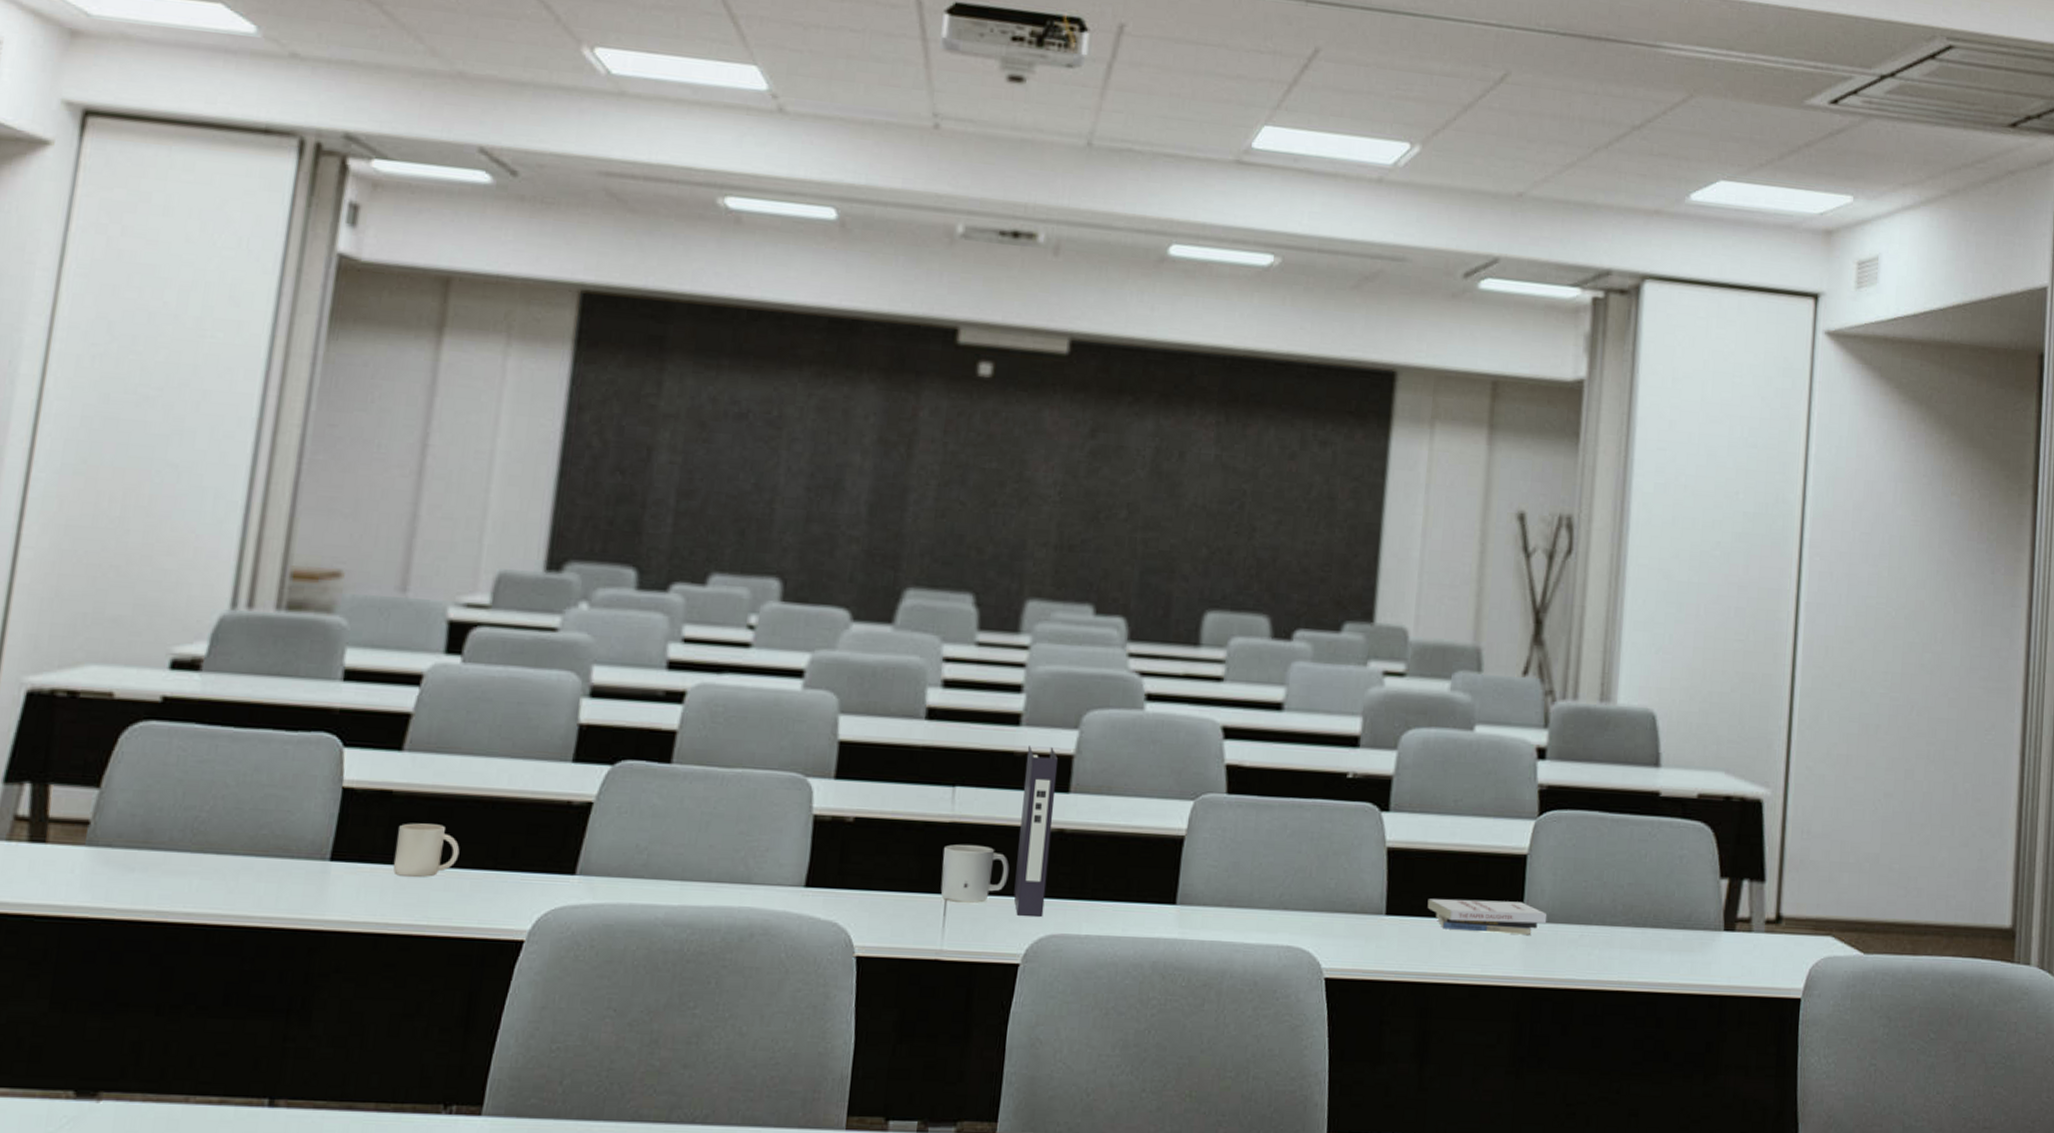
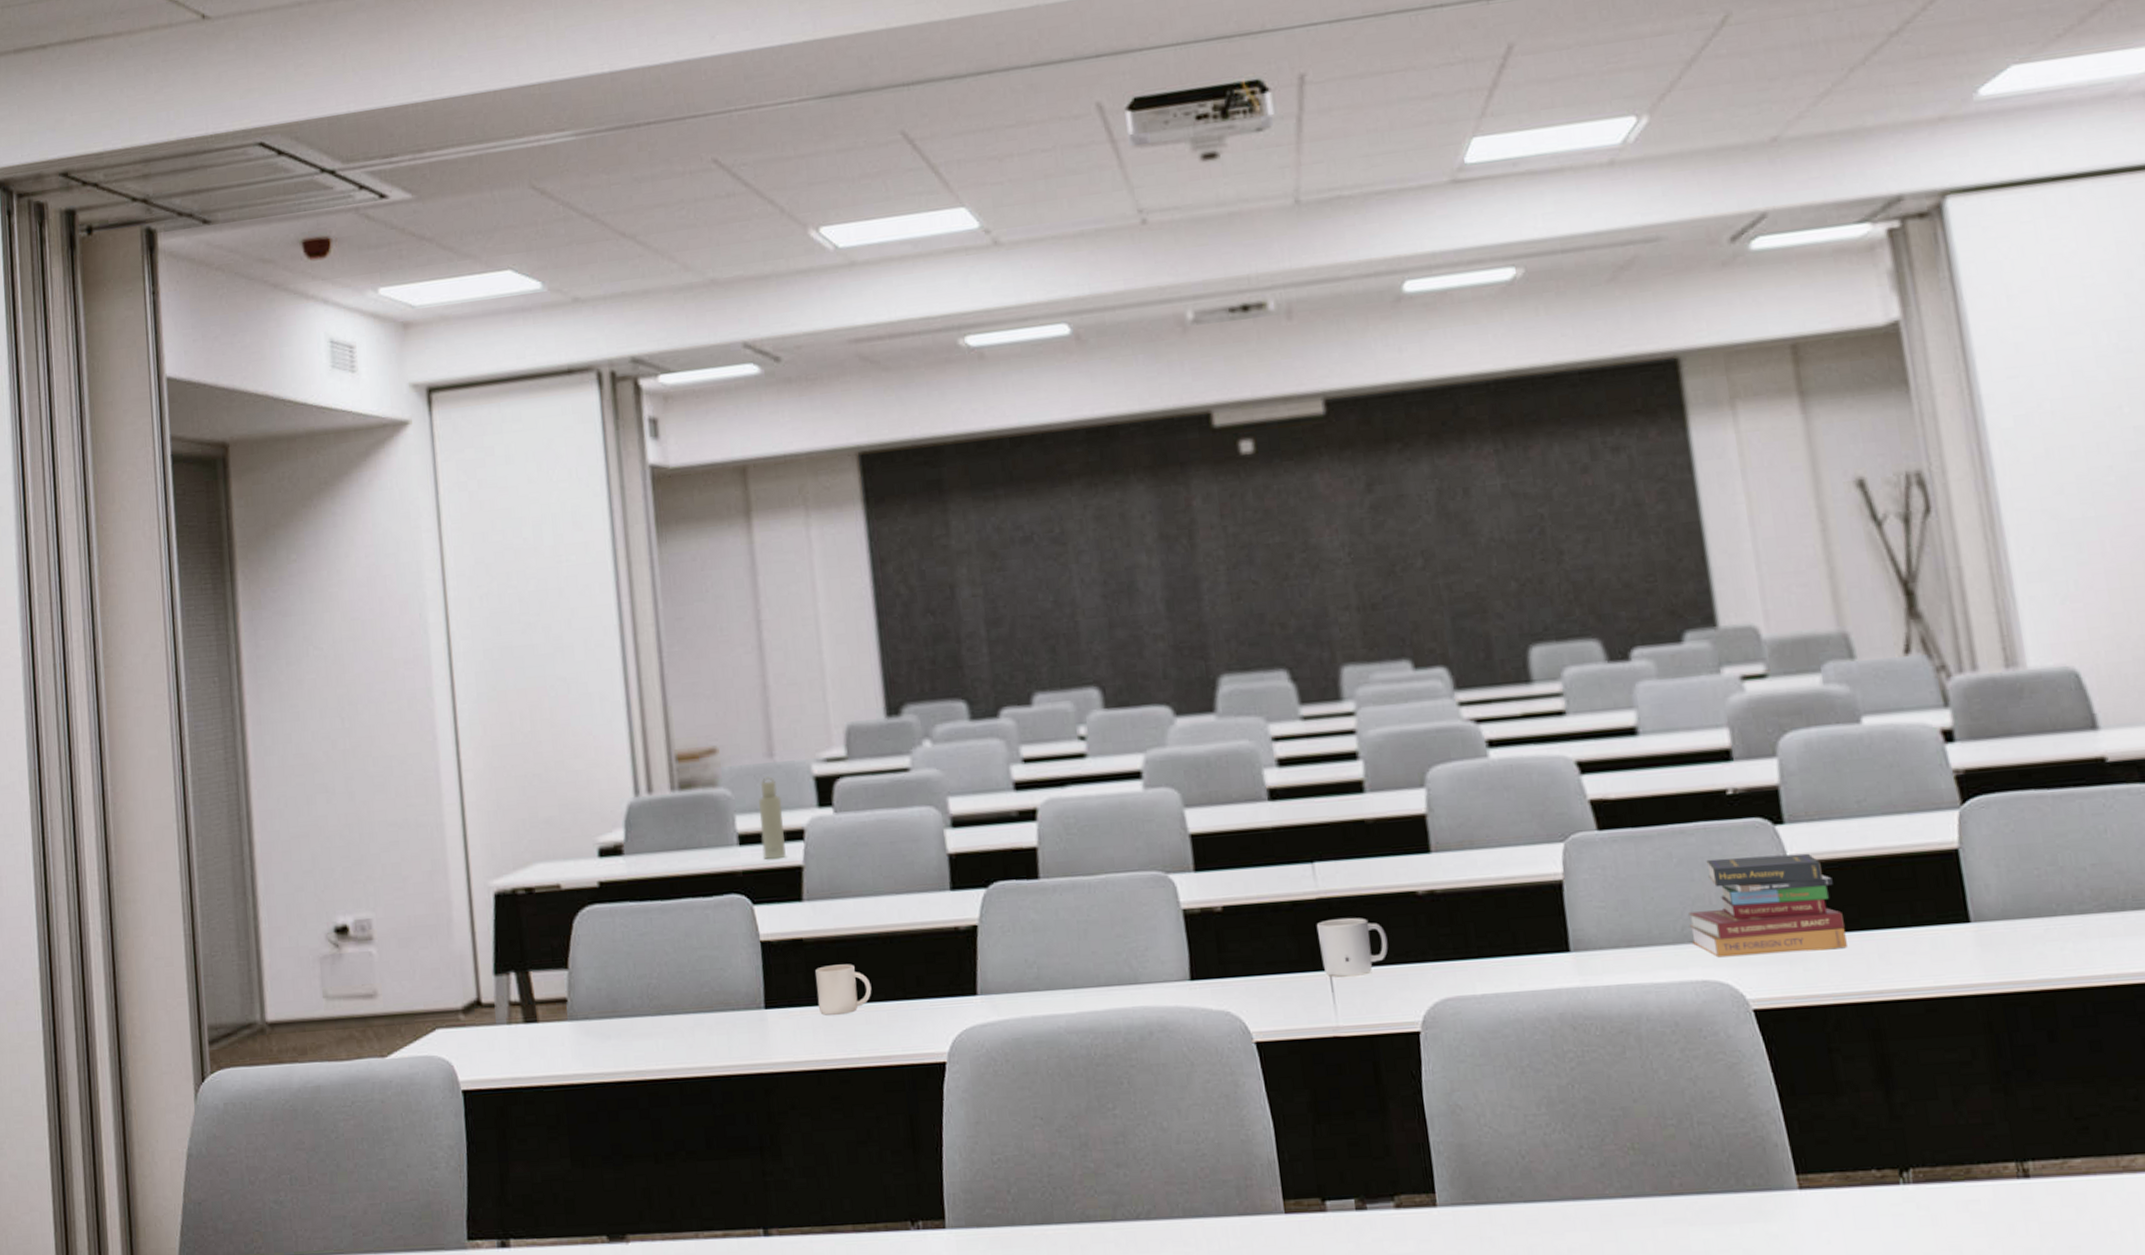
bottle: none [368,612,405,703] -> present [759,776,786,861]
binder: present [1013,746,1058,916] -> none [1378,809,1433,983]
books: none [1287,835,1420,932] -> present [1689,853,1847,958]
books: present [1427,899,1548,935] -> none [1852,901,2001,942]

